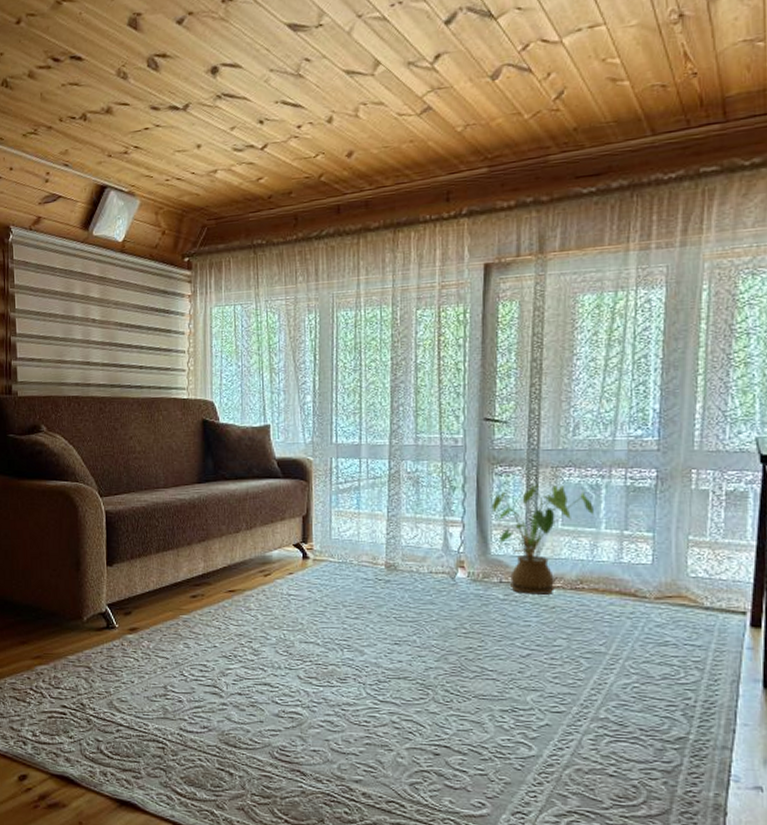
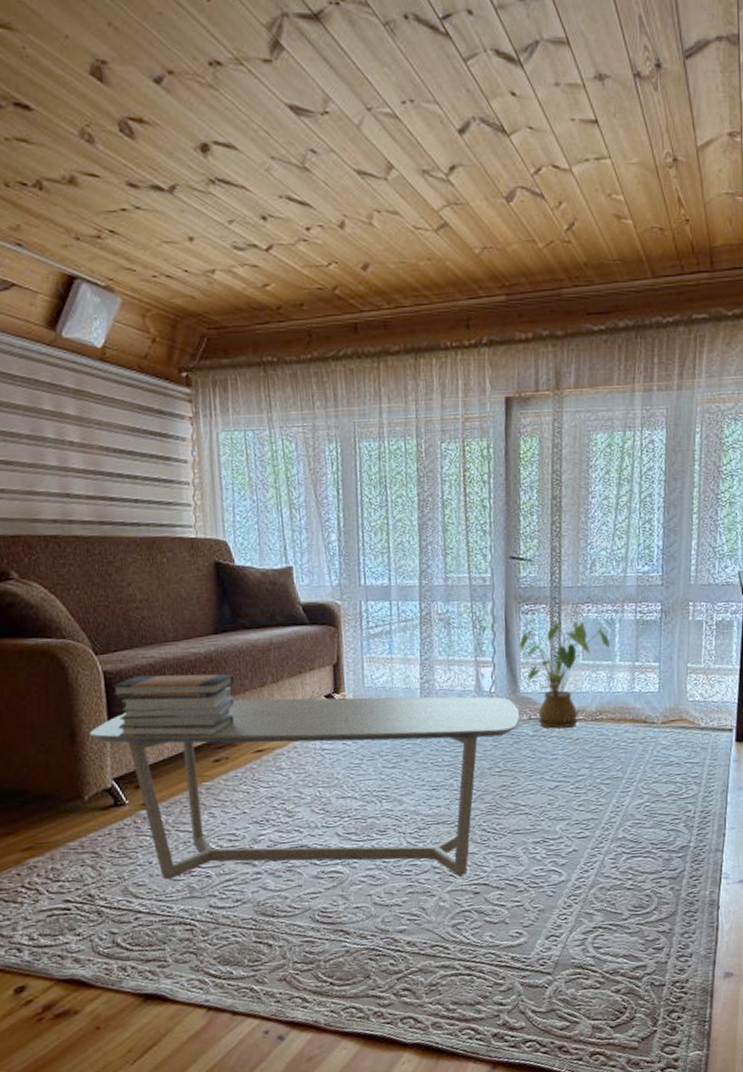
coffee table: none [91,543,490,734] -> present [90,696,521,879]
book stack: none [111,516,214,575] -> present [111,673,235,737]

